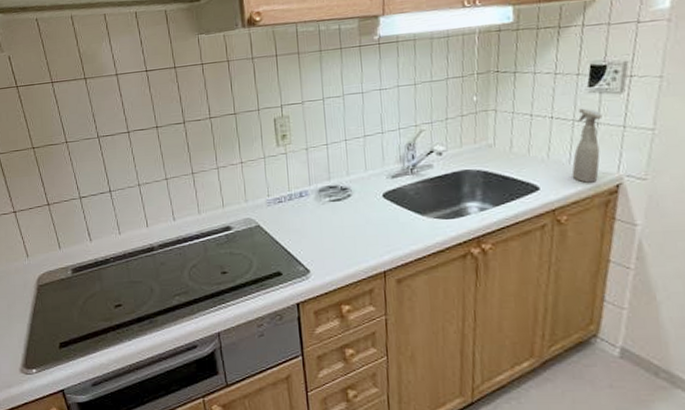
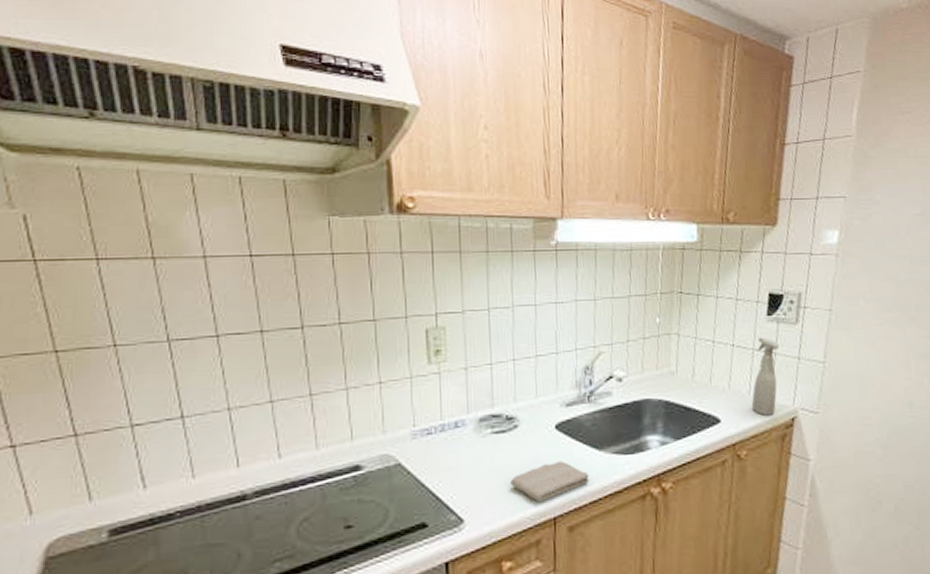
washcloth: none [346,224,414,259] -> present [510,461,589,503]

